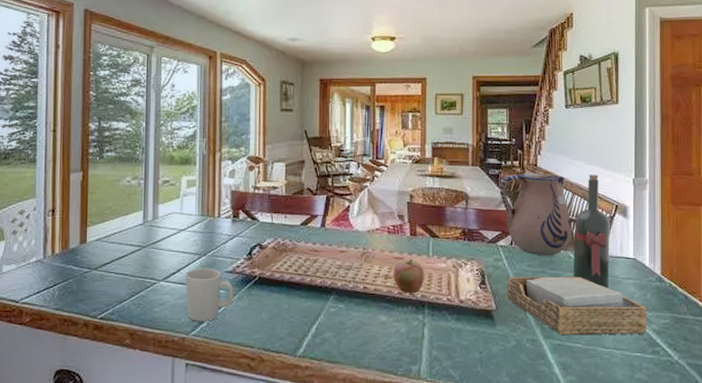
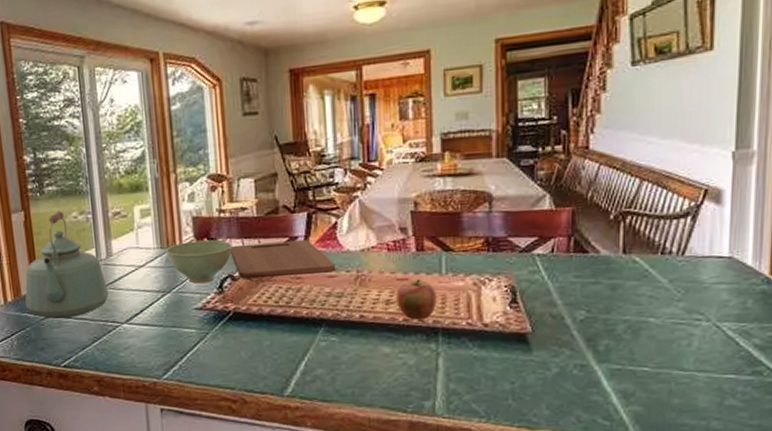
kettle: none [71,175,151,272] -> present [25,211,109,319]
mug: present [185,268,234,322] -> none [149,305,207,365]
bowl: none [205,212,263,249] -> present [165,239,233,284]
cutting board: none [261,218,346,249] -> present [230,240,335,280]
ceramic pitcher: present [499,173,573,256] -> none [535,158,640,263]
napkin holder: present [506,276,648,335] -> none [546,285,747,357]
wine bottle: present [572,174,610,288] -> none [638,151,695,297]

